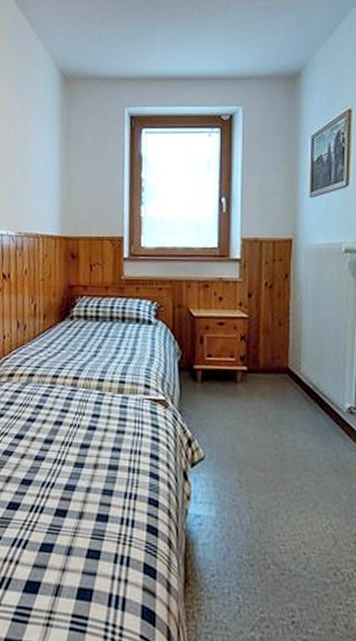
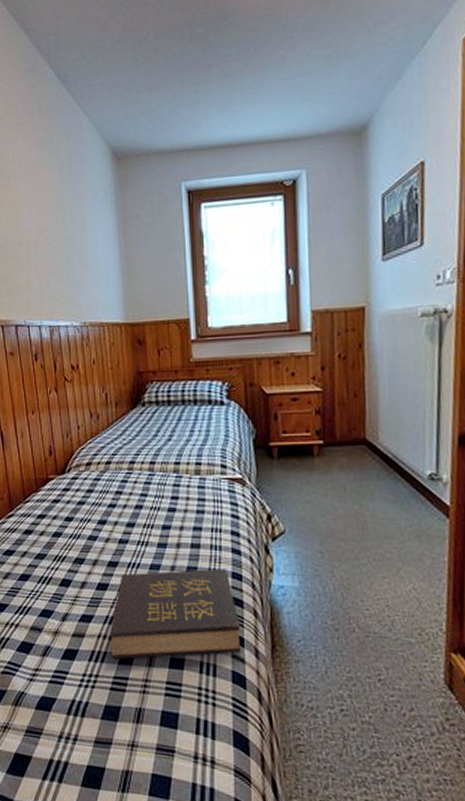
hardback book: none [16,492,154,587] -> present [110,568,242,660]

